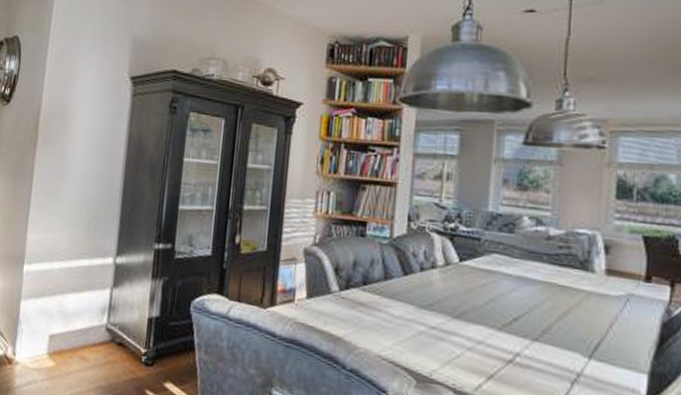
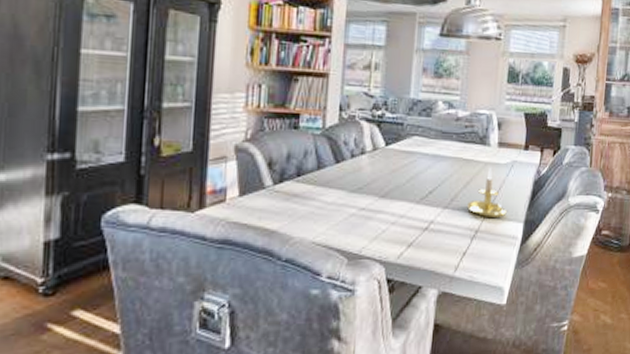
candle holder: none [565,298,624,364] -> present [467,167,508,219]

